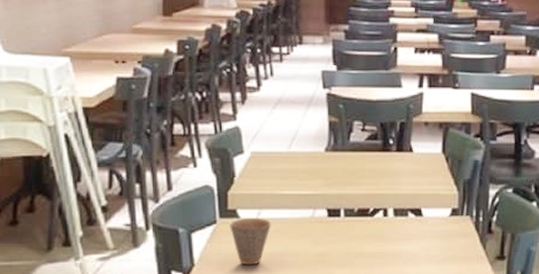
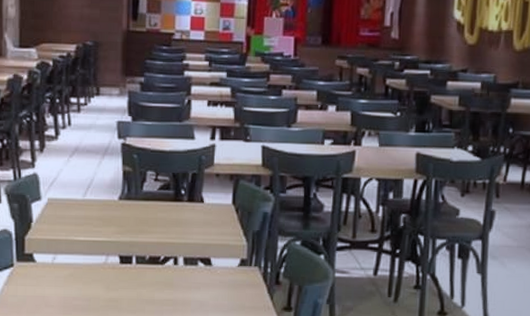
cup: present [230,217,271,265] -> none [26,262,65,308]

